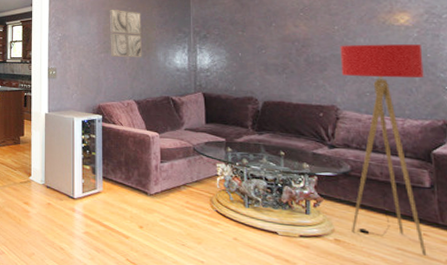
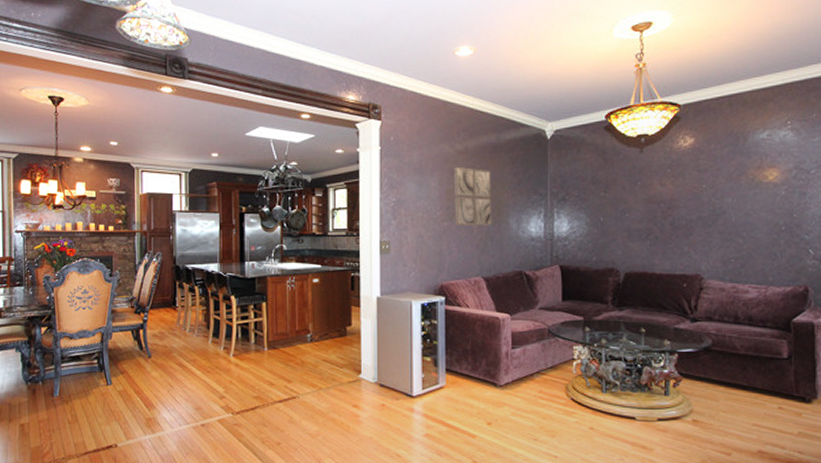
floor lamp: present [340,44,427,256] -> none [707,204,789,430]

